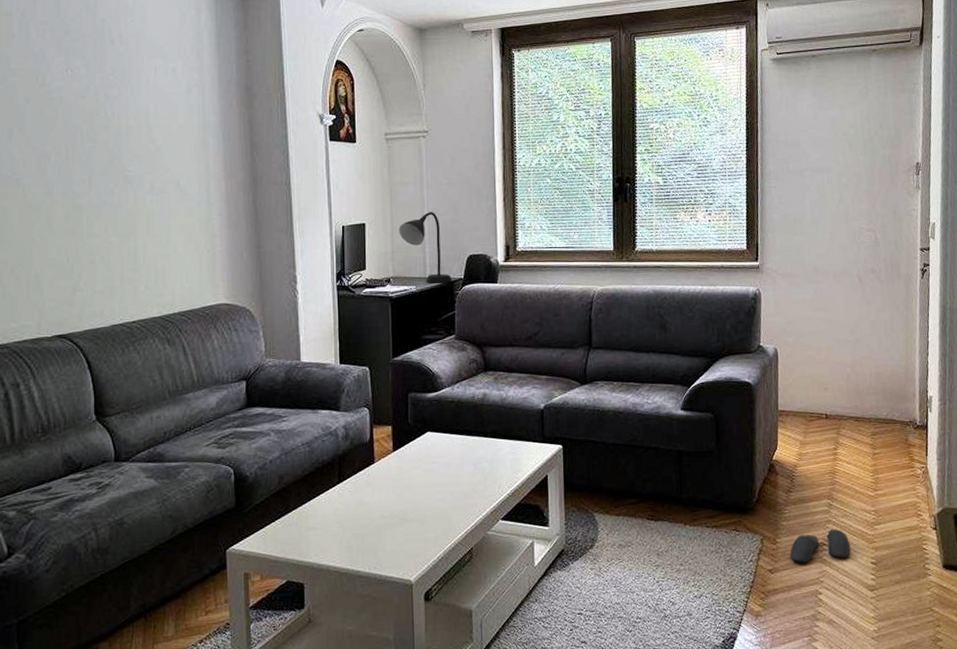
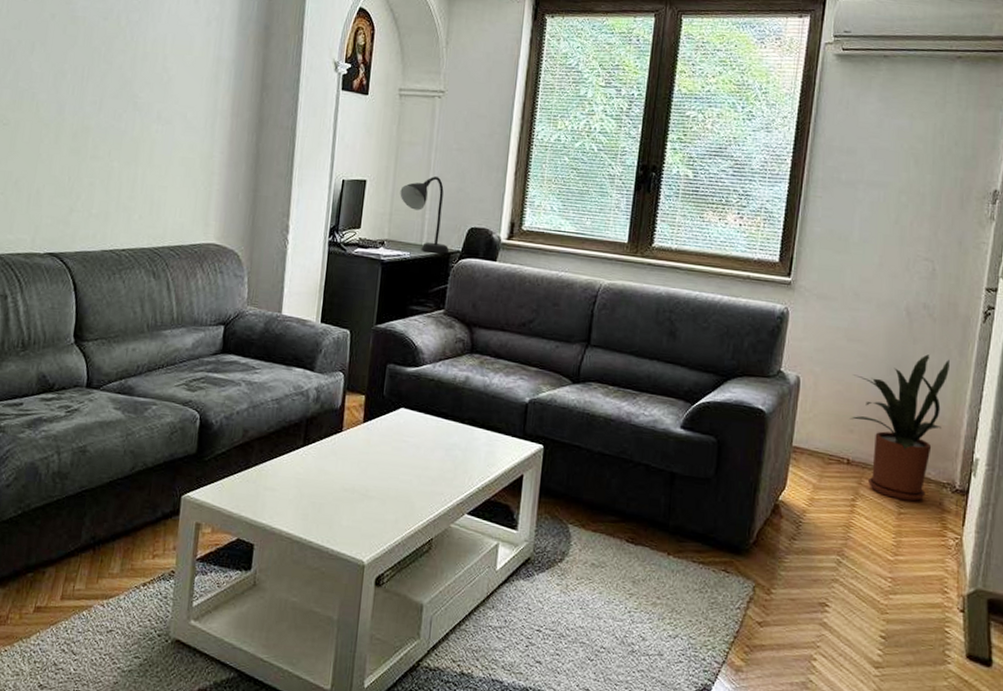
slippers: present [790,529,851,563] -> none [785,589,858,626]
house plant: none [821,313,899,443] -> present [849,354,950,502]

